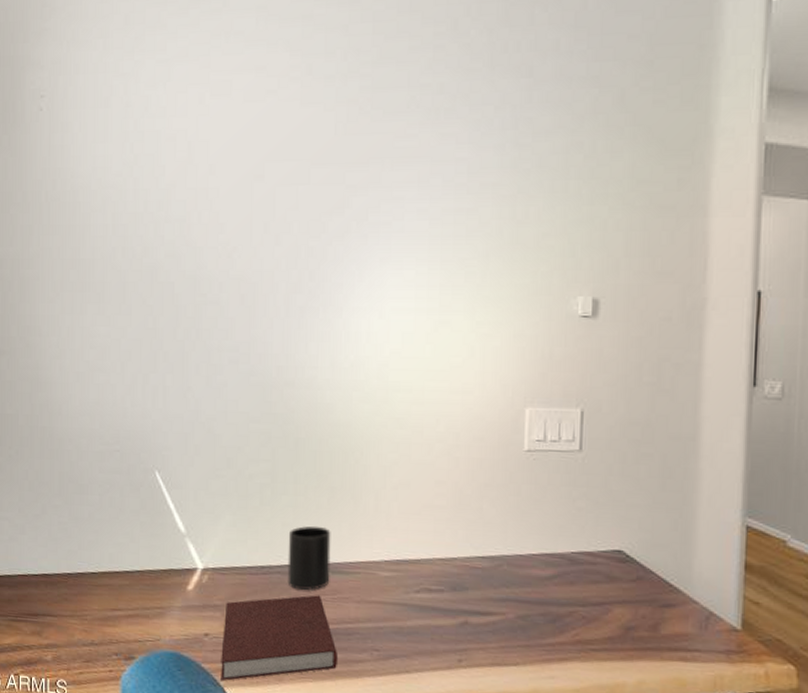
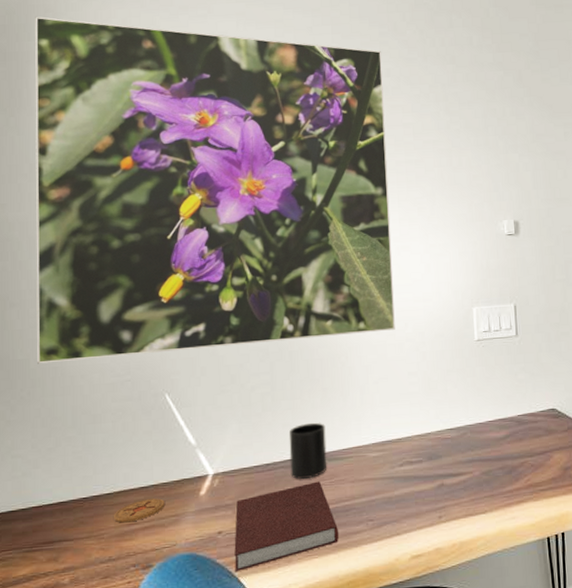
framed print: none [25,11,436,427] -> present [35,16,395,364]
coaster: none [98,585,150,608] -> present [114,498,164,523]

